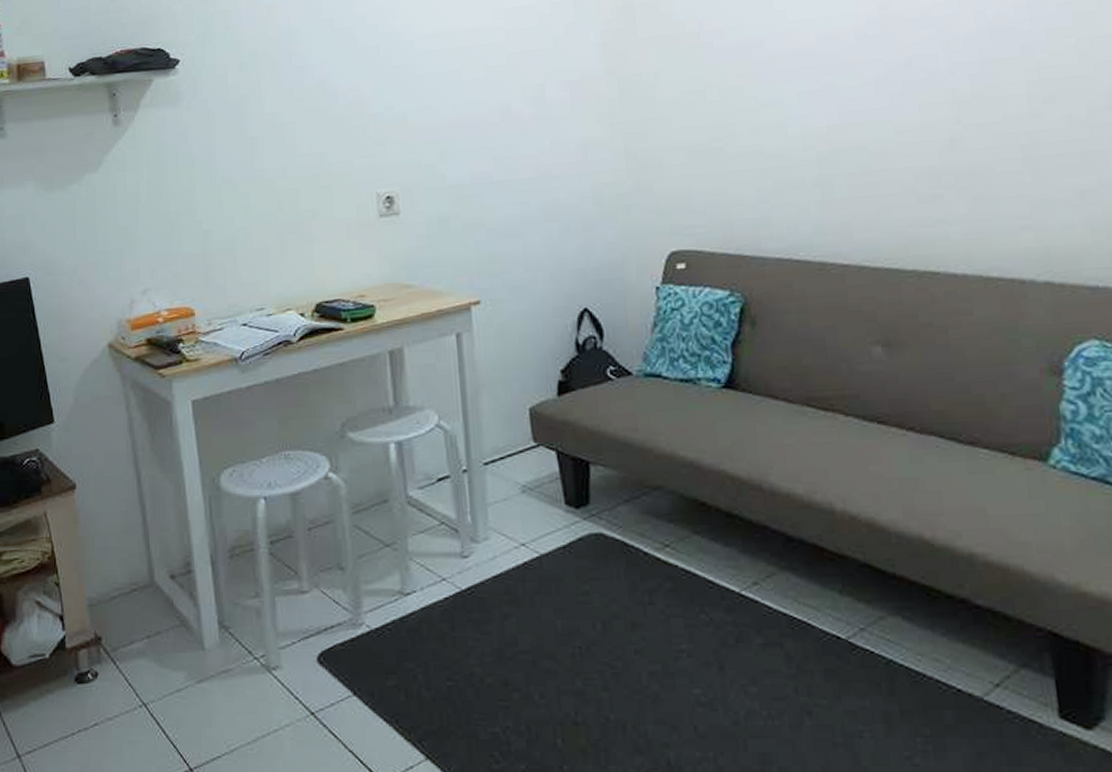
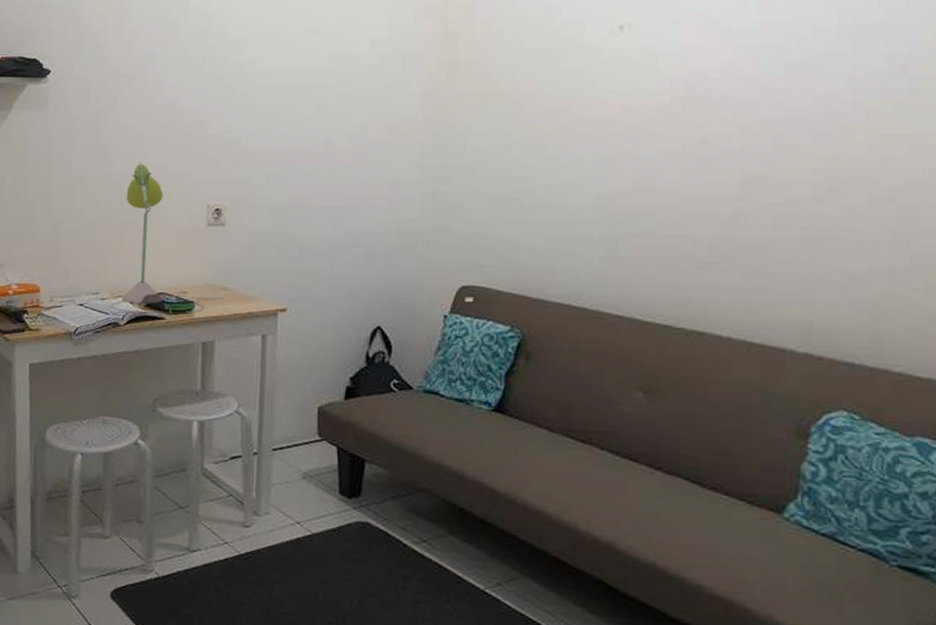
desk lamp: none [279,153,409,333] -> present [110,162,225,317]

